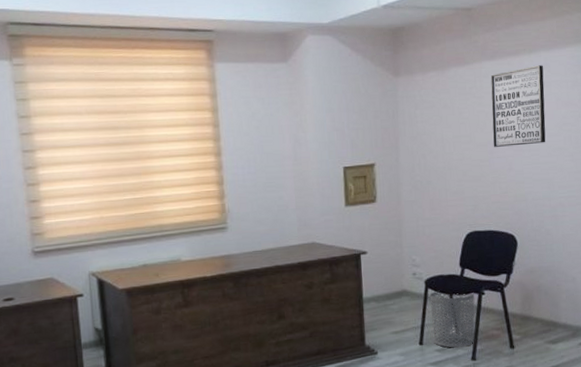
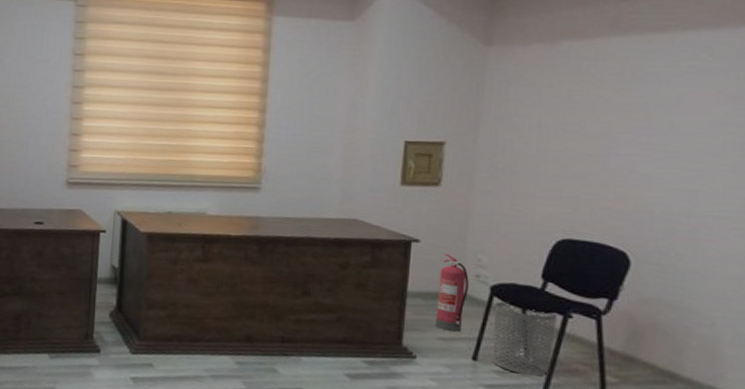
fire extinguisher: none [386,259,409,325] -> present [435,253,469,332]
wall art: present [490,65,546,147] -> none [611,46,703,145]

